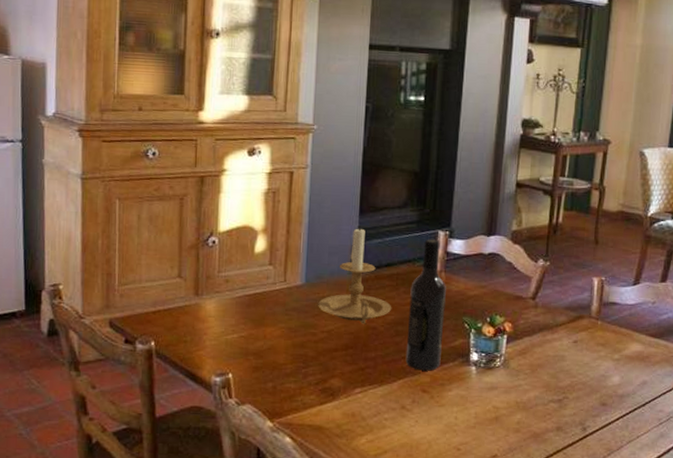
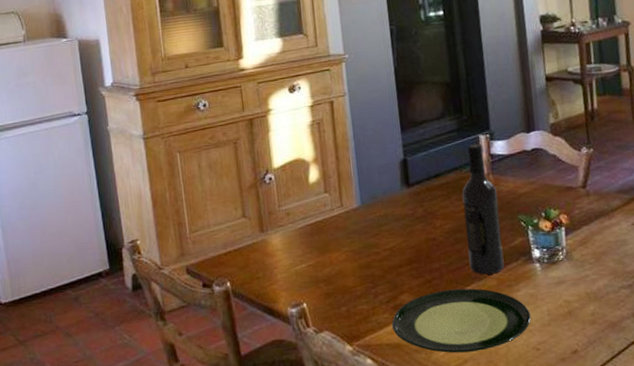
plate: none [316,380,458,444] -> present [391,288,532,353]
candle holder: present [318,226,392,324] -> none [376,142,448,237]

